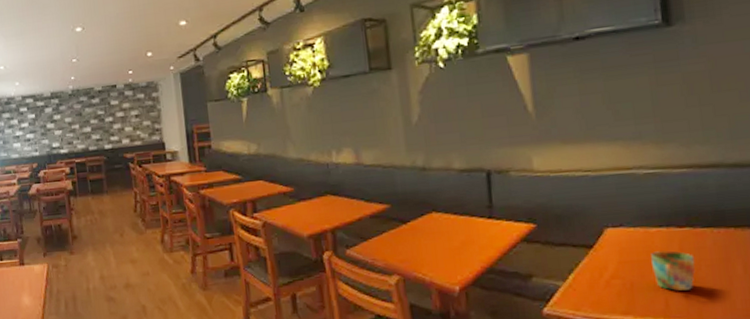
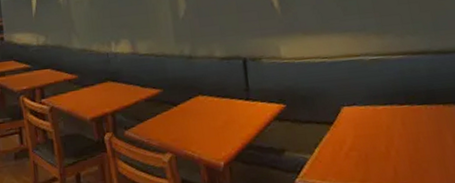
mug: present [651,250,696,291] -> none [380,125,416,160]

